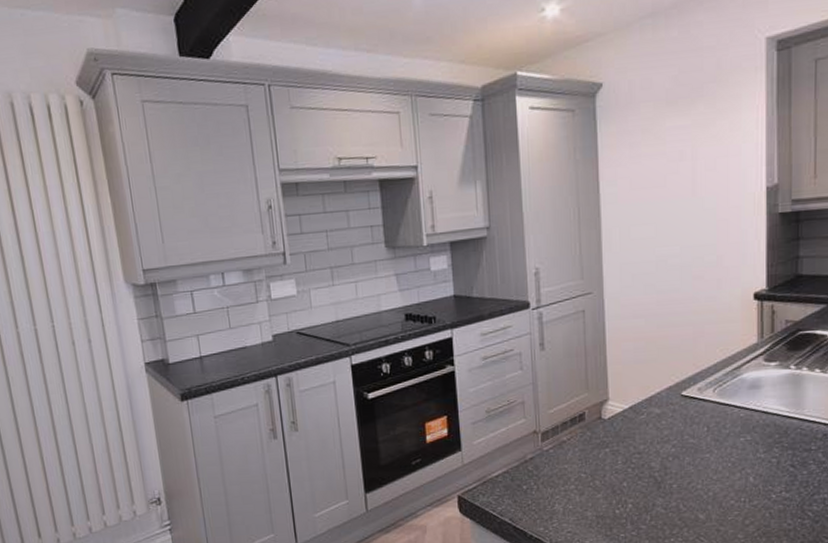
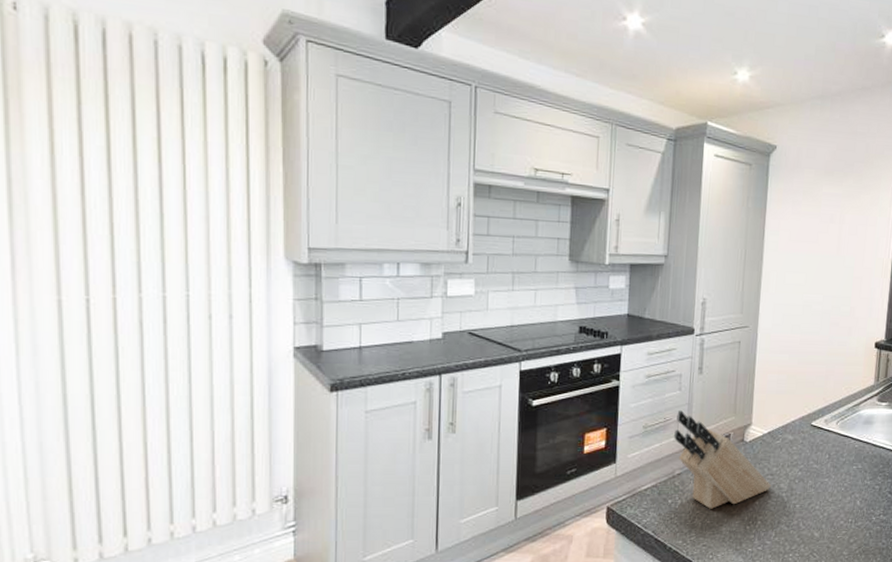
knife block: none [521,391,640,494] -> present [674,411,771,509]

